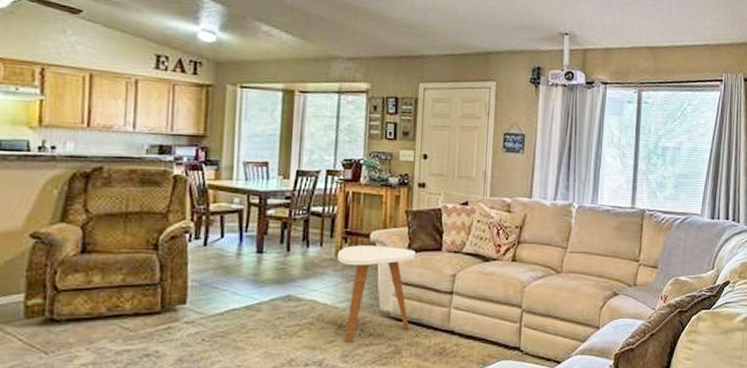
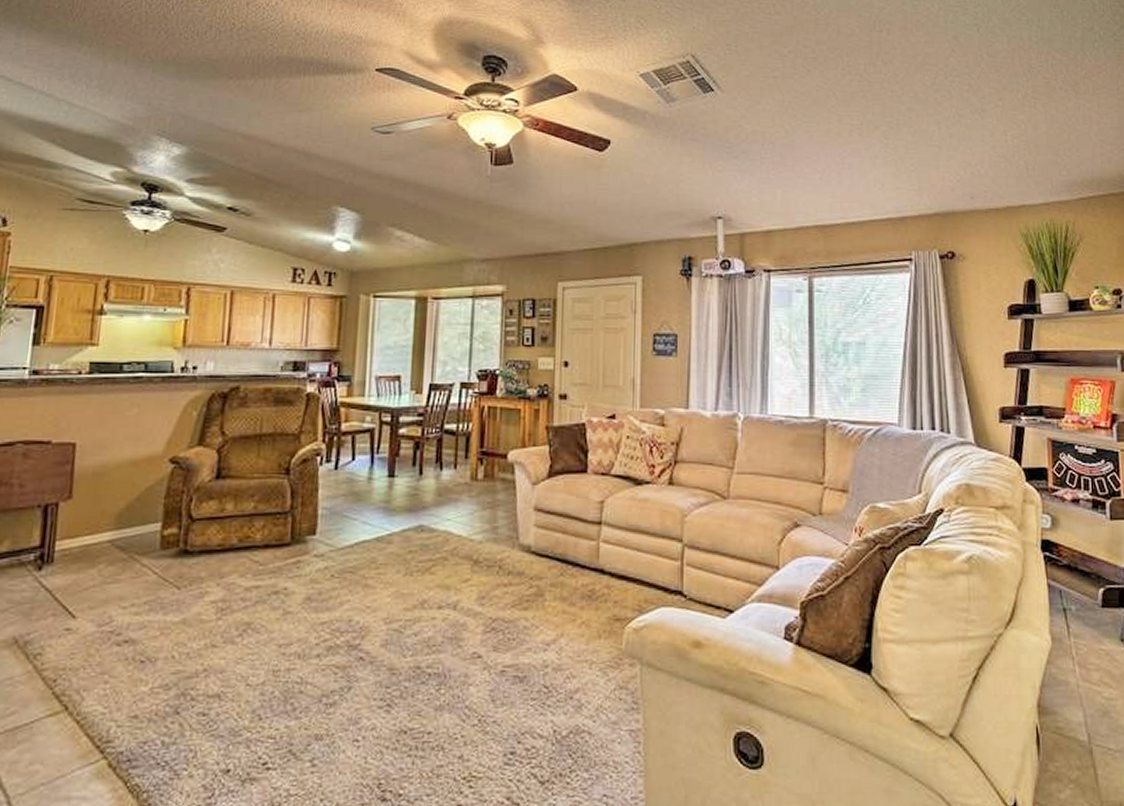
side table: present [337,245,415,343] -> none [472,467,558,582]

